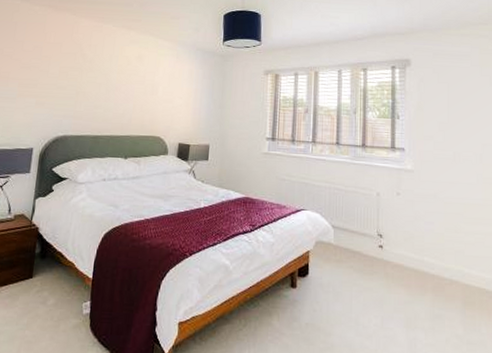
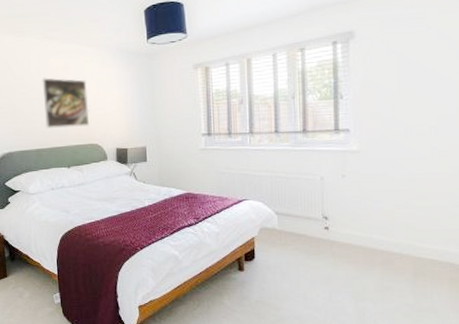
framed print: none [108,65,158,117] -> present [42,77,89,129]

